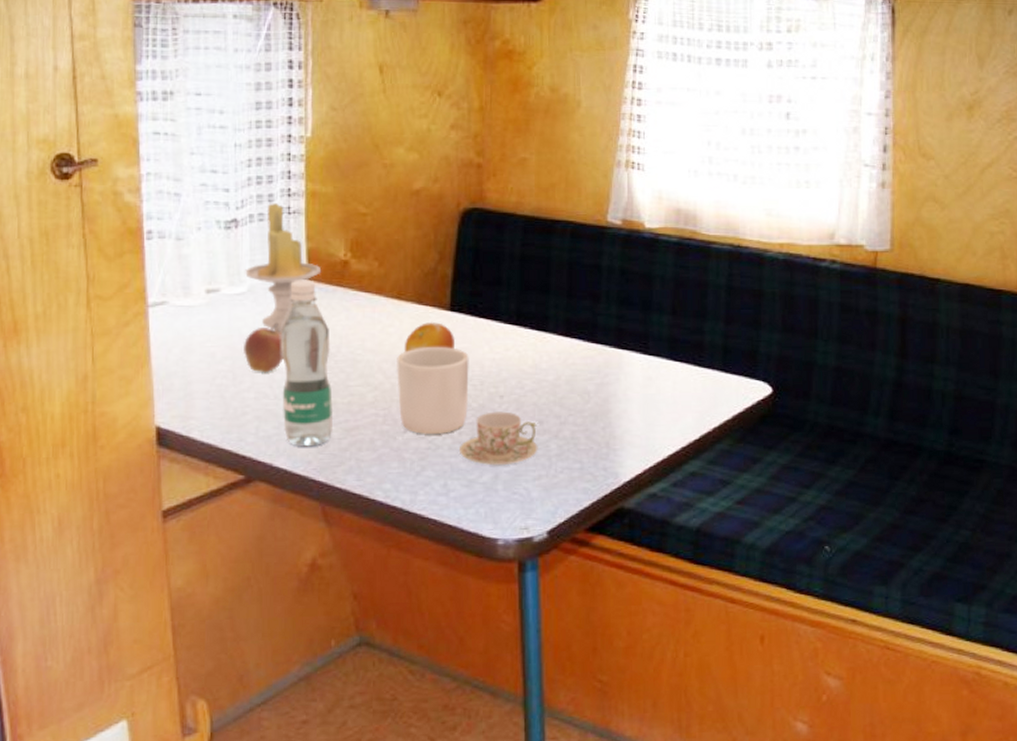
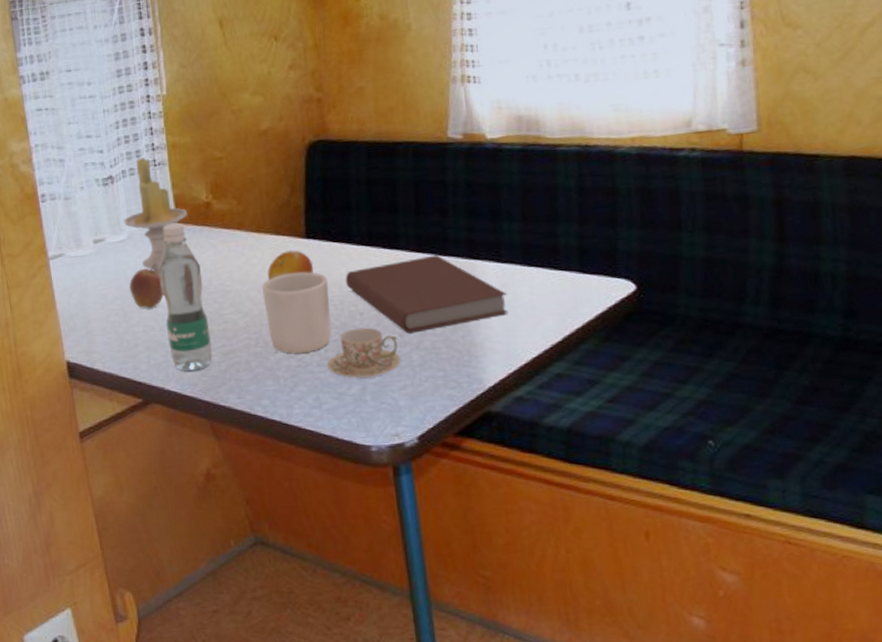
book: none [488,341,651,420] -> present [345,254,508,333]

